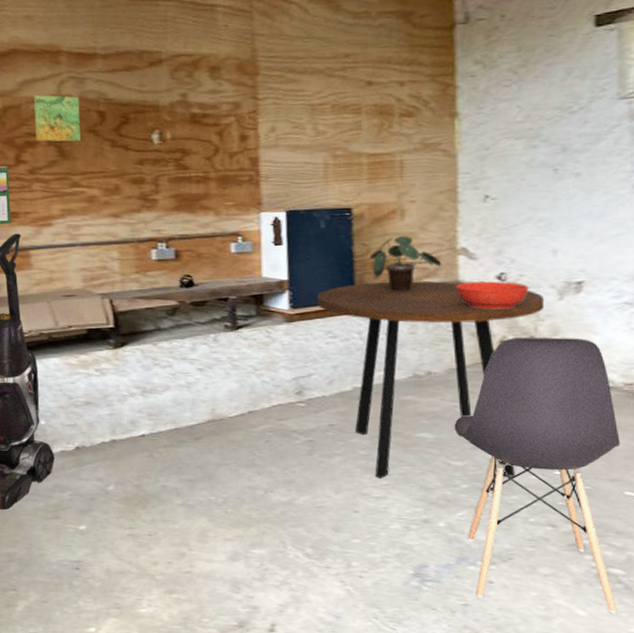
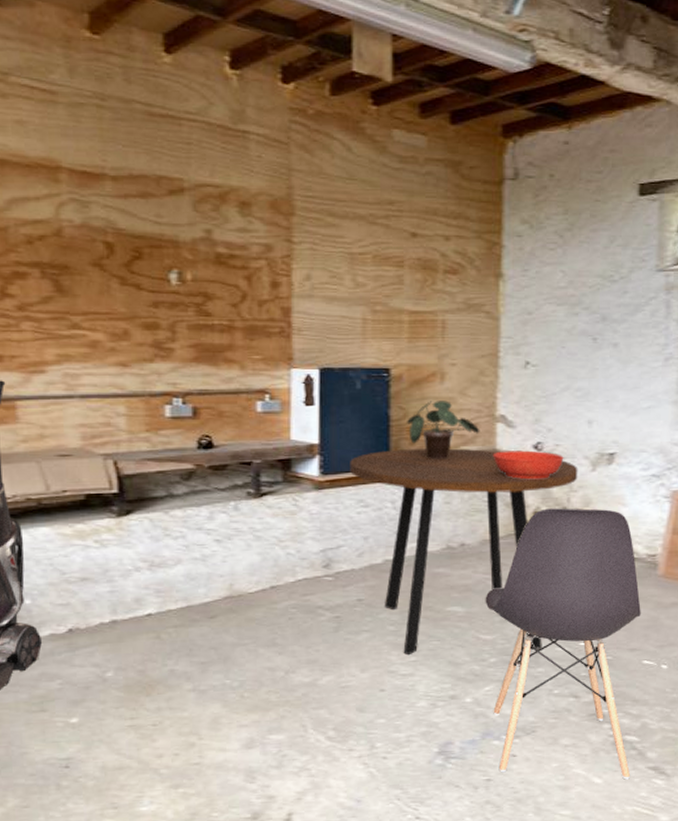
map: present [33,95,81,142] -> none [24,217,84,277]

